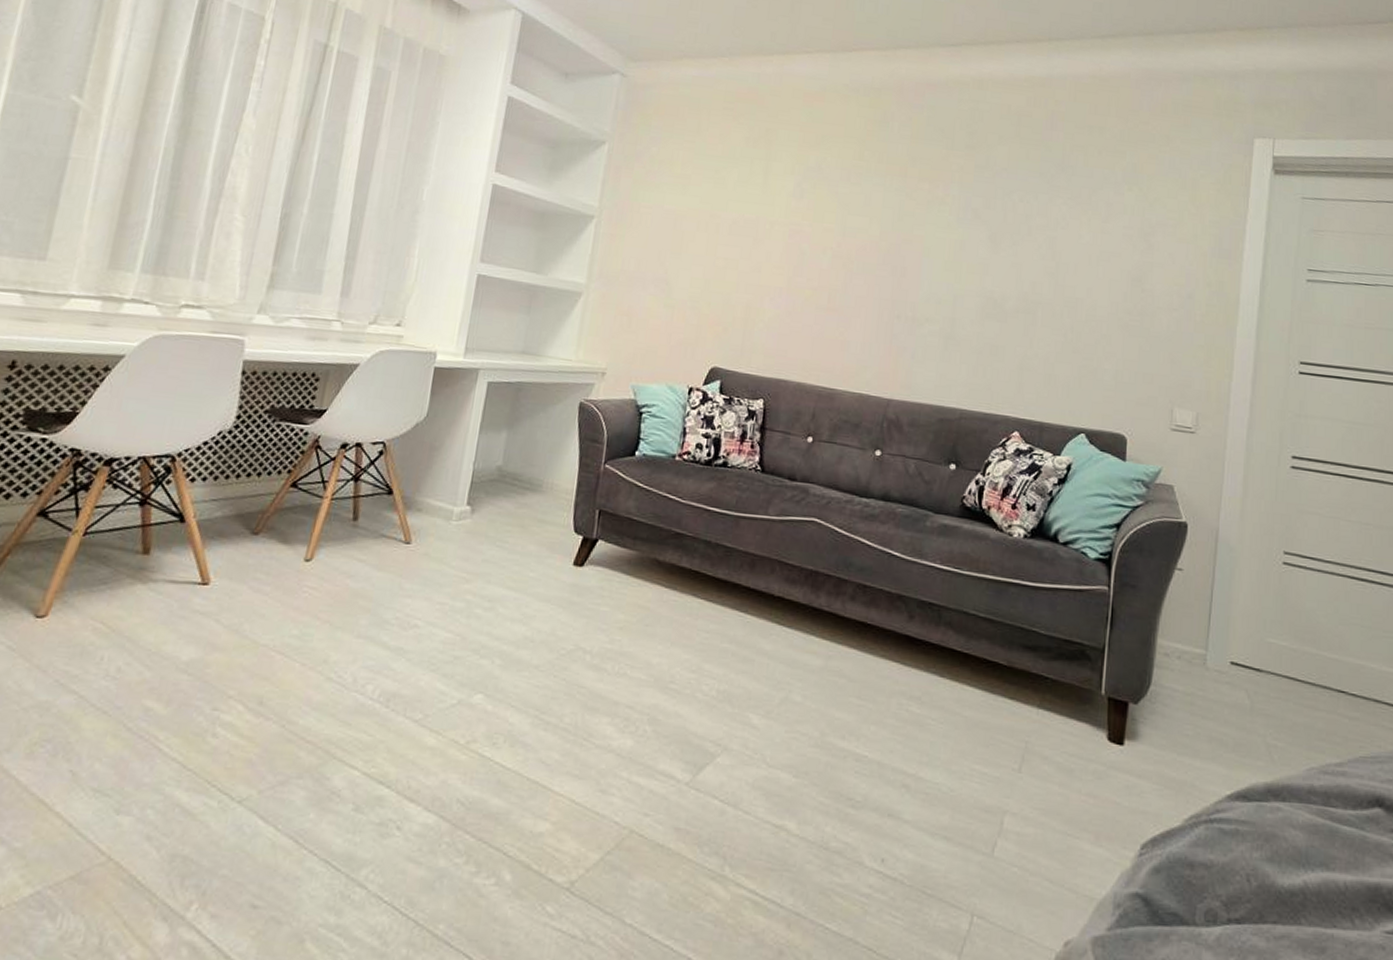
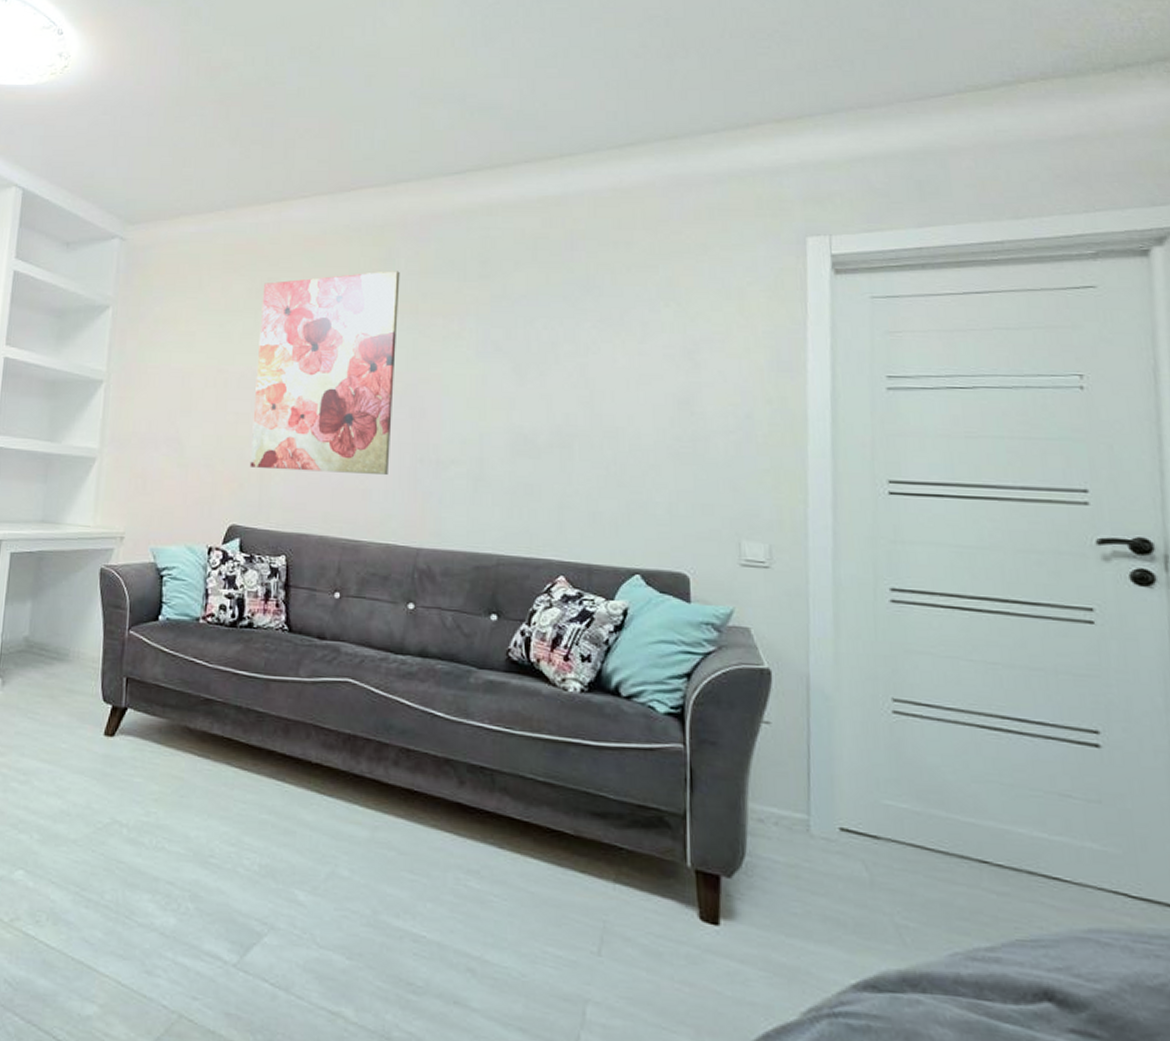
wall art: none [735,133,893,328] -> present [249,271,400,474]

